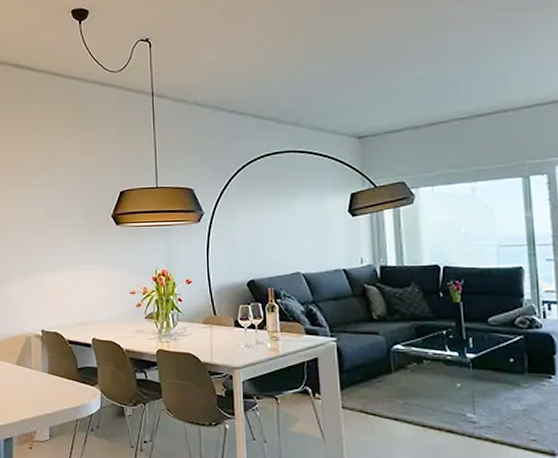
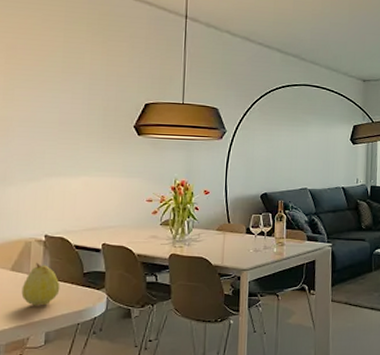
fruit: none [26,357,59,400] -> present [21,262,60,306]

